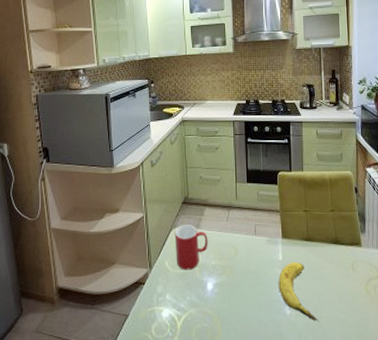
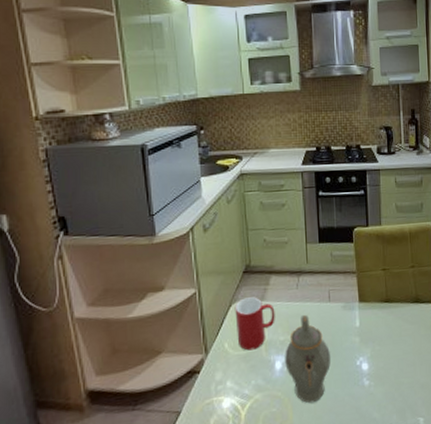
teapot: none [216,244,255,324] -> present [285,314,330,404]
banana: present [278,262,319,322] -> none [355,326,400,389]

